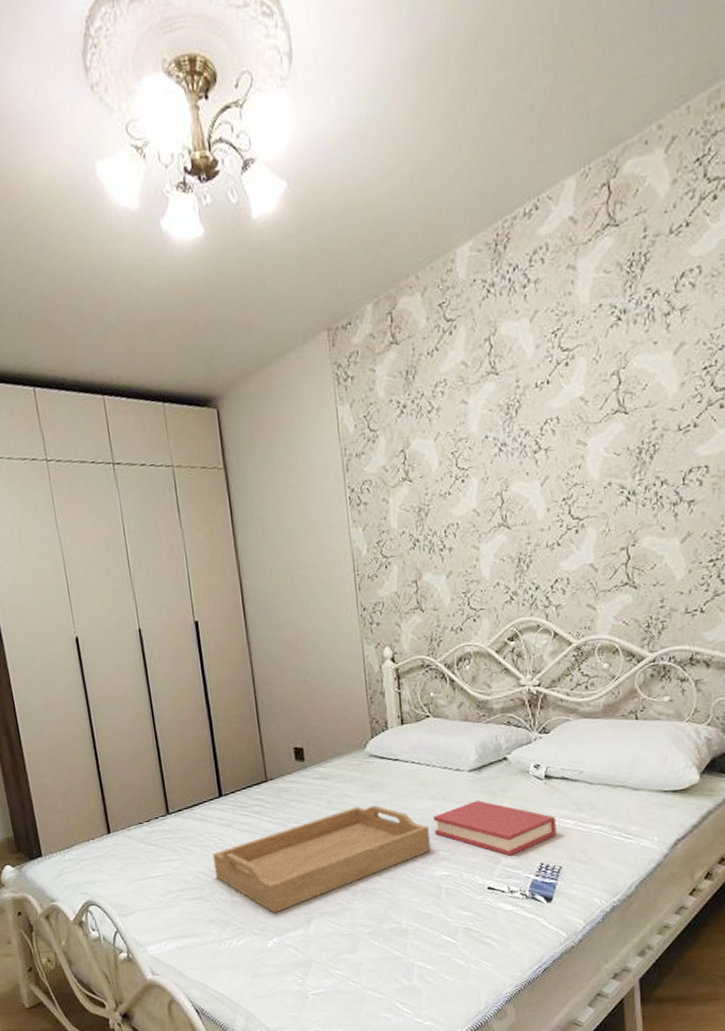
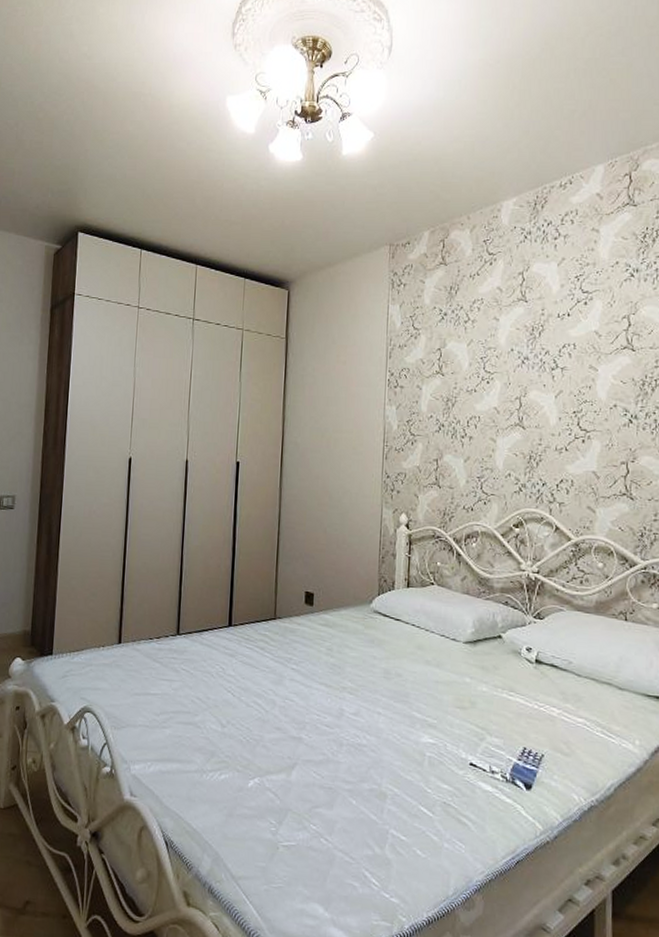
serving tray: present [212,805,432,914] -> none [210,659,421,753]
hardback book: present [433,800,556,856] -> none [425,673,542,735]

